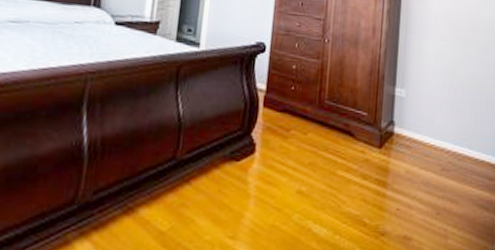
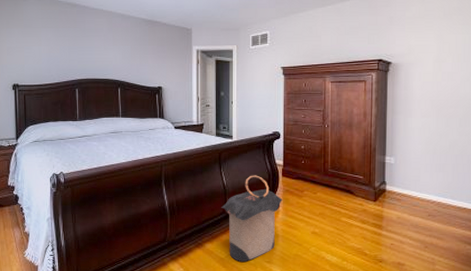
laundry hamper: none [171,102,261,237] -> present [221,175,283,262]

